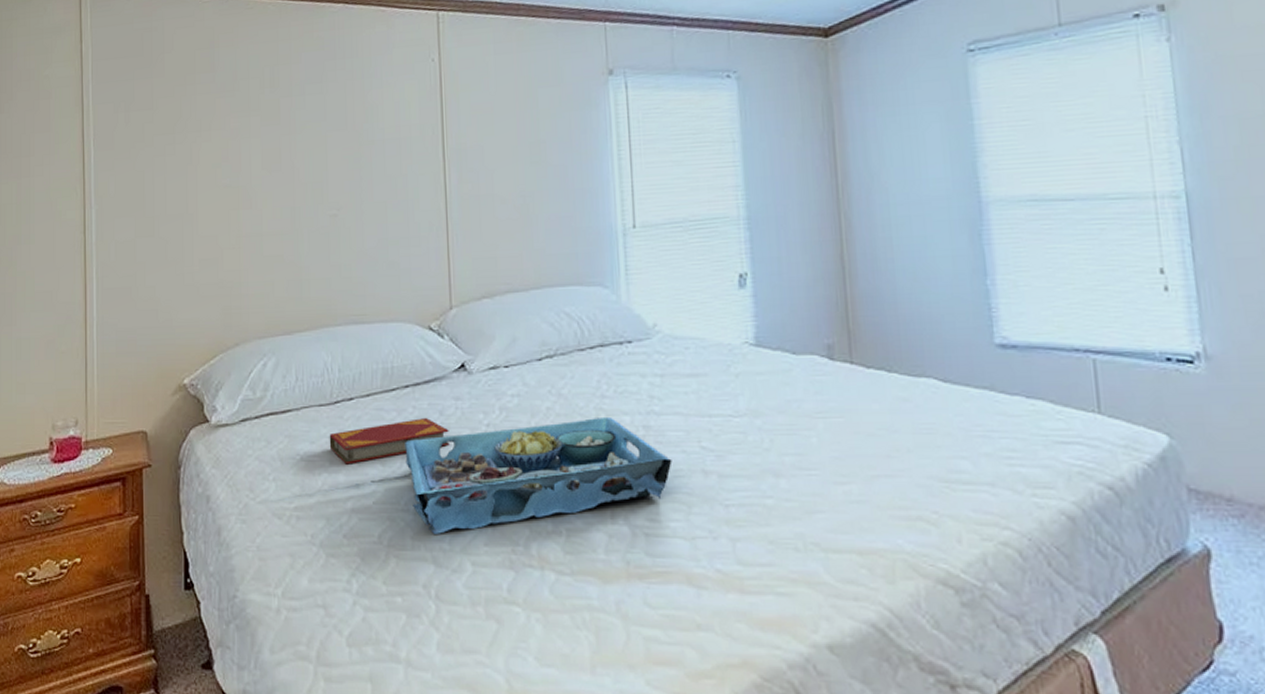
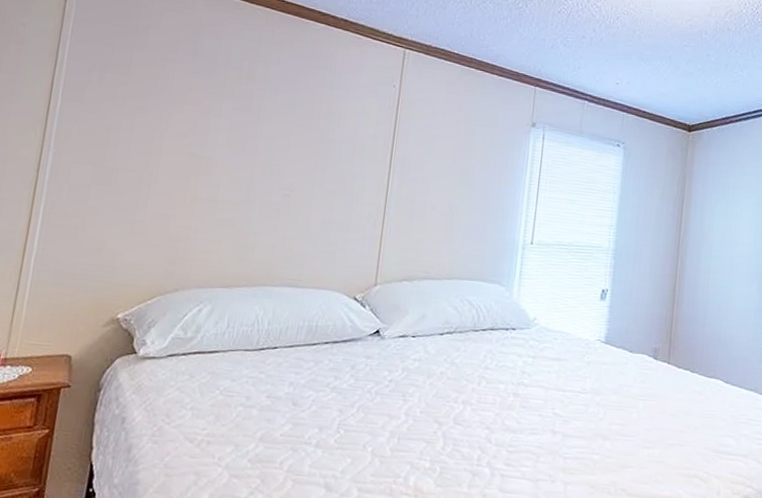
hardback book: present [329,418,450,465] -> none [248,370,357,402]
serving tray: present [405,416,672,534] -> none [315,383,531,464]

